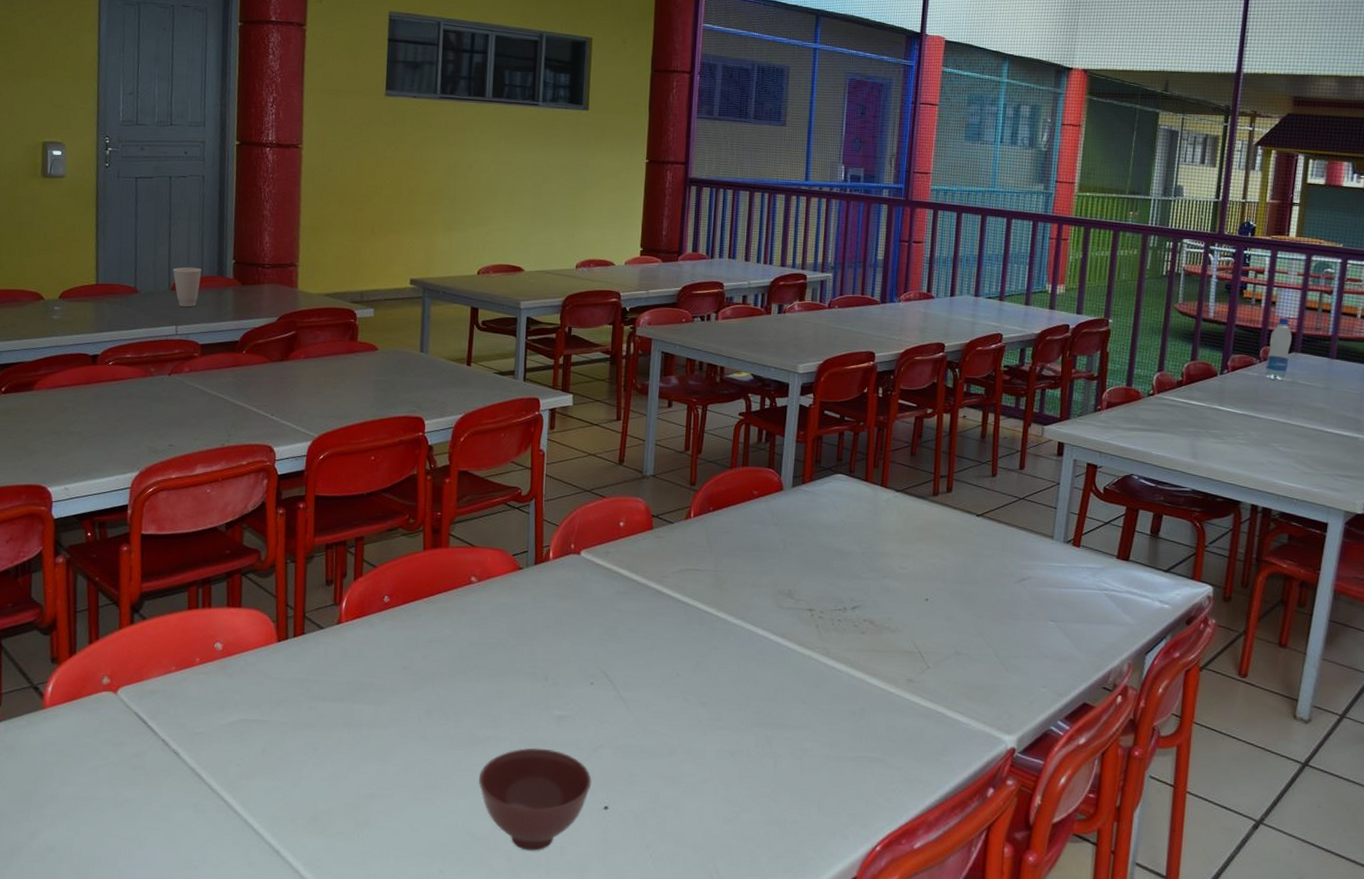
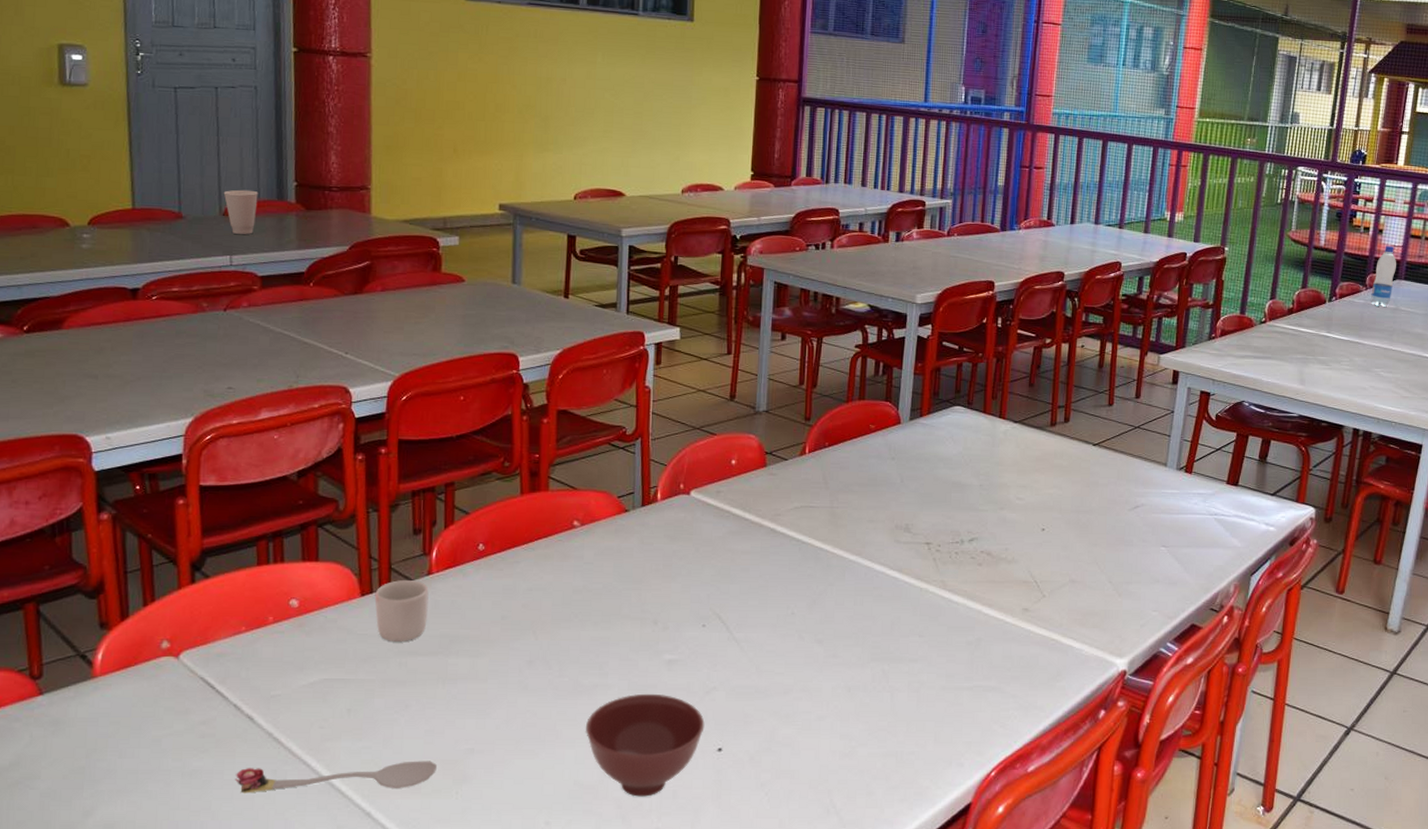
spoon: none [160,801,341,829] -> present [234,761,437,793]
cup: none [289,627,338,688] -> present [374,579,429,643]

